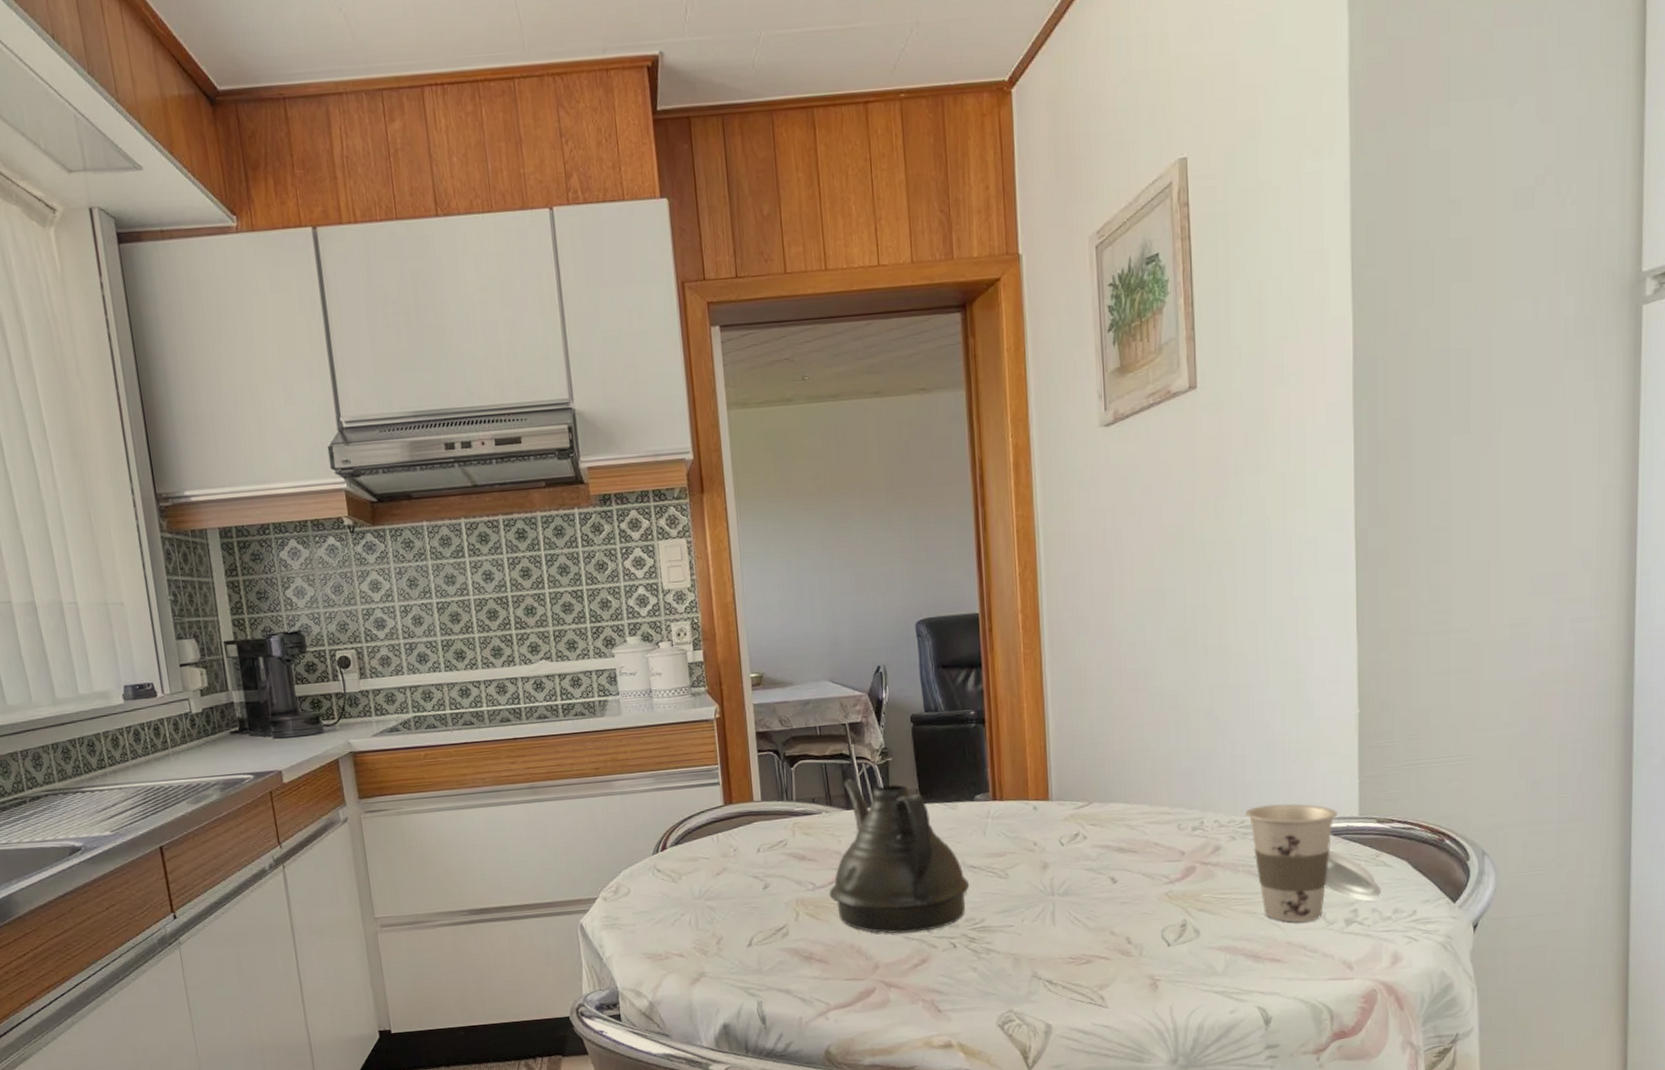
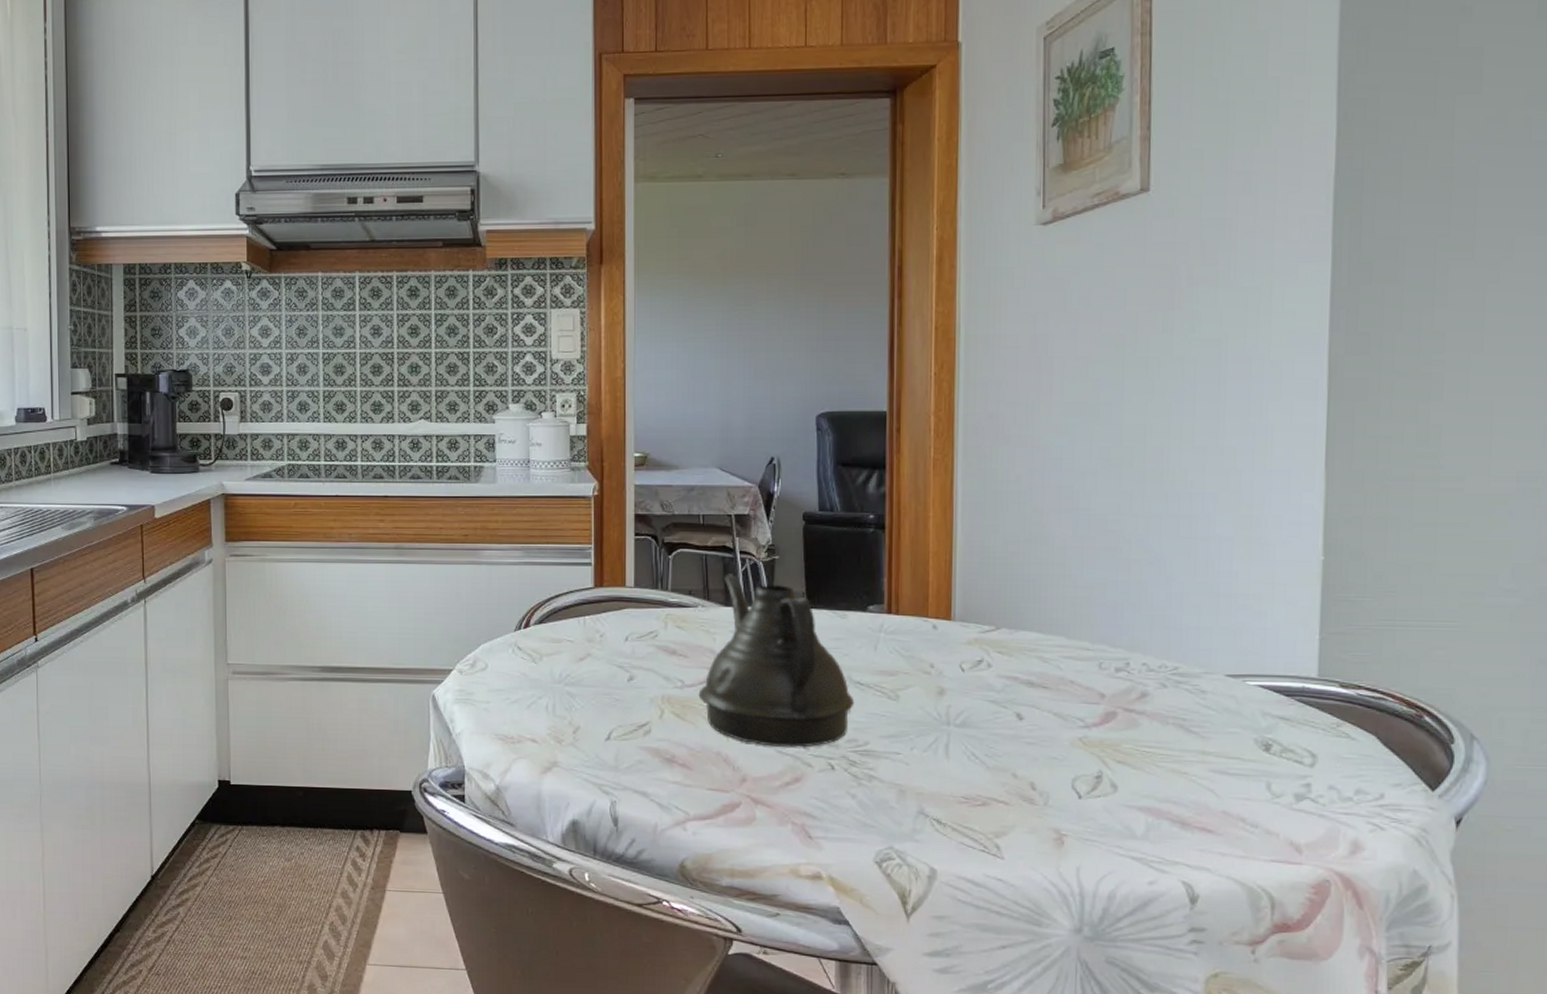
cup: present [1245,804,1381,923] -> none [1180,651,1341,791]

